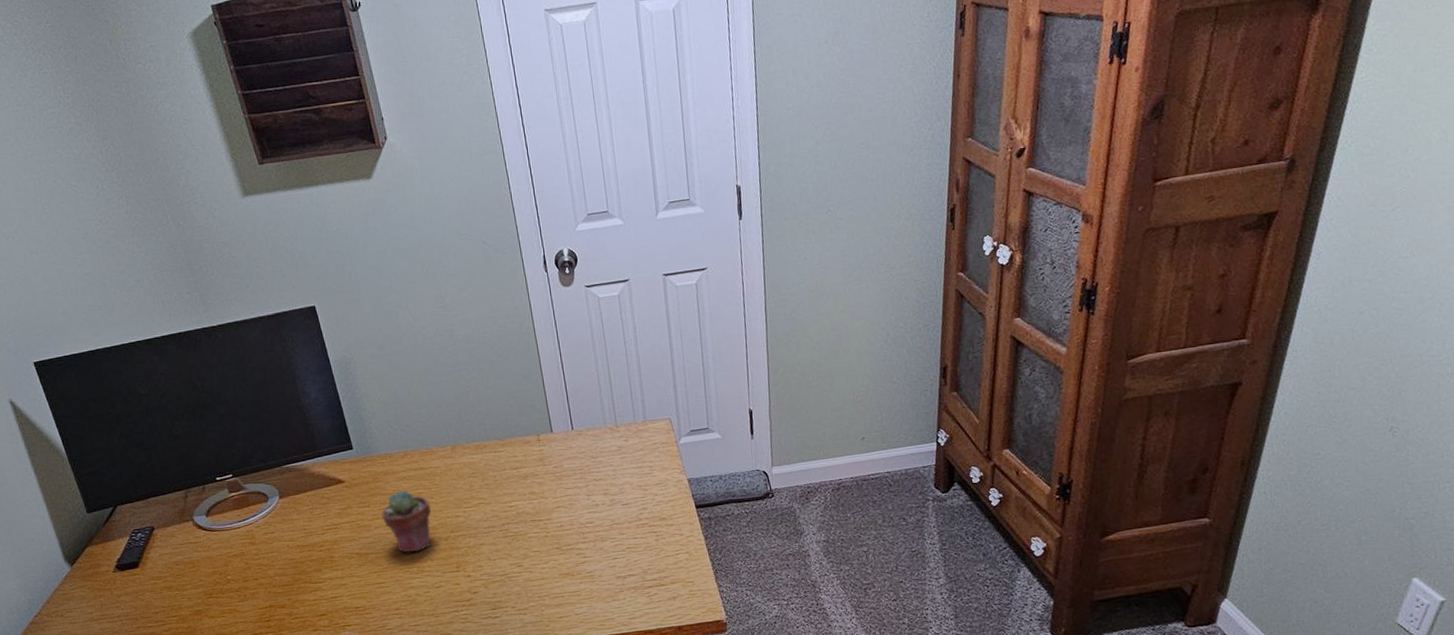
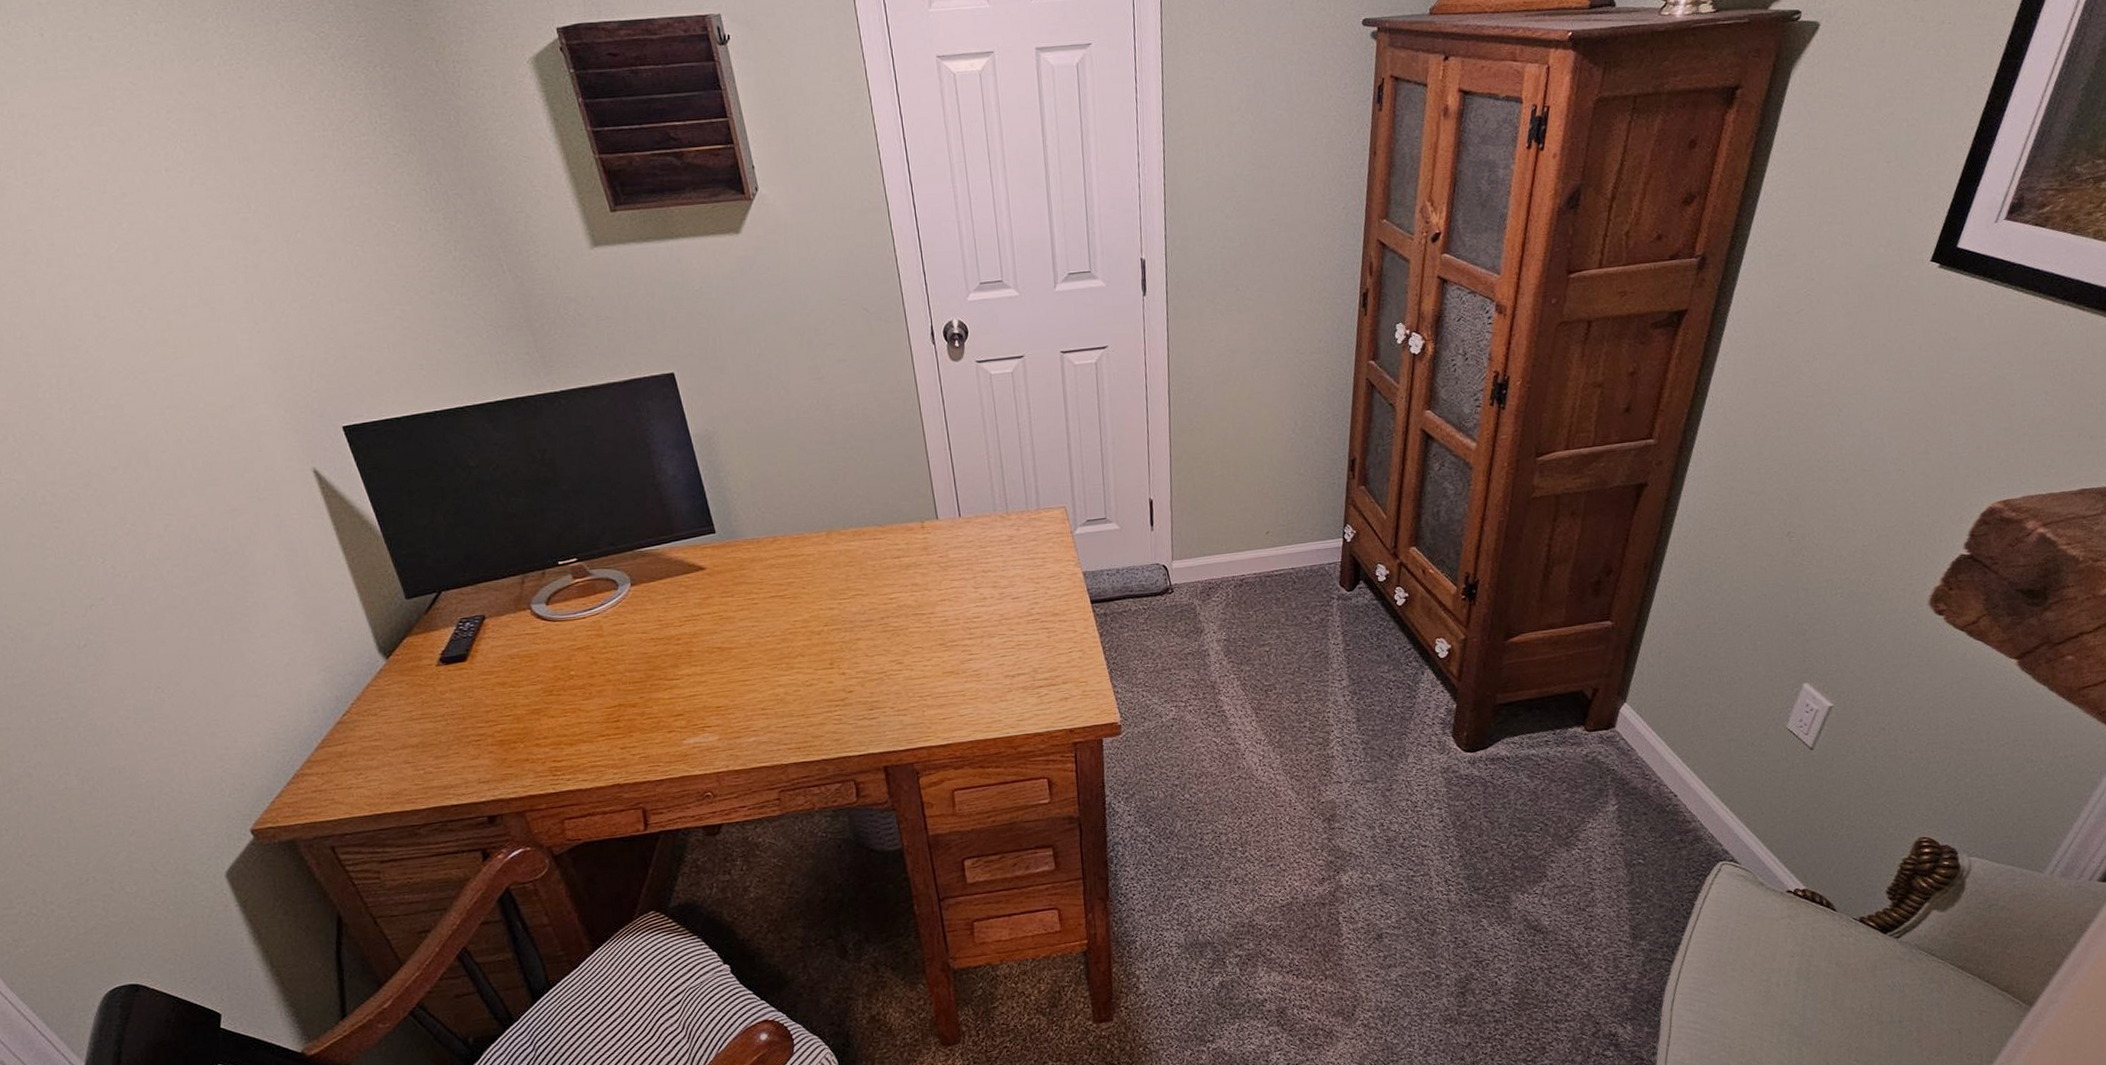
potted succulent: present [381,490,432,553] -> none [747,579,803,648]

